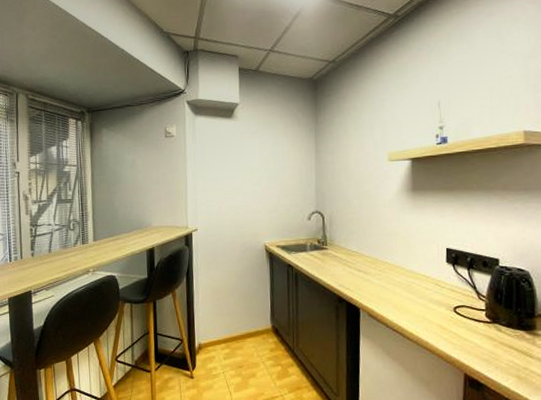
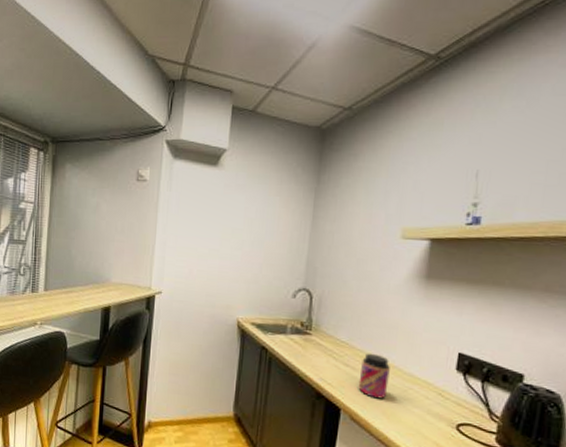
jar: none [371,258,395,295] -> present [358,353,390,399]

